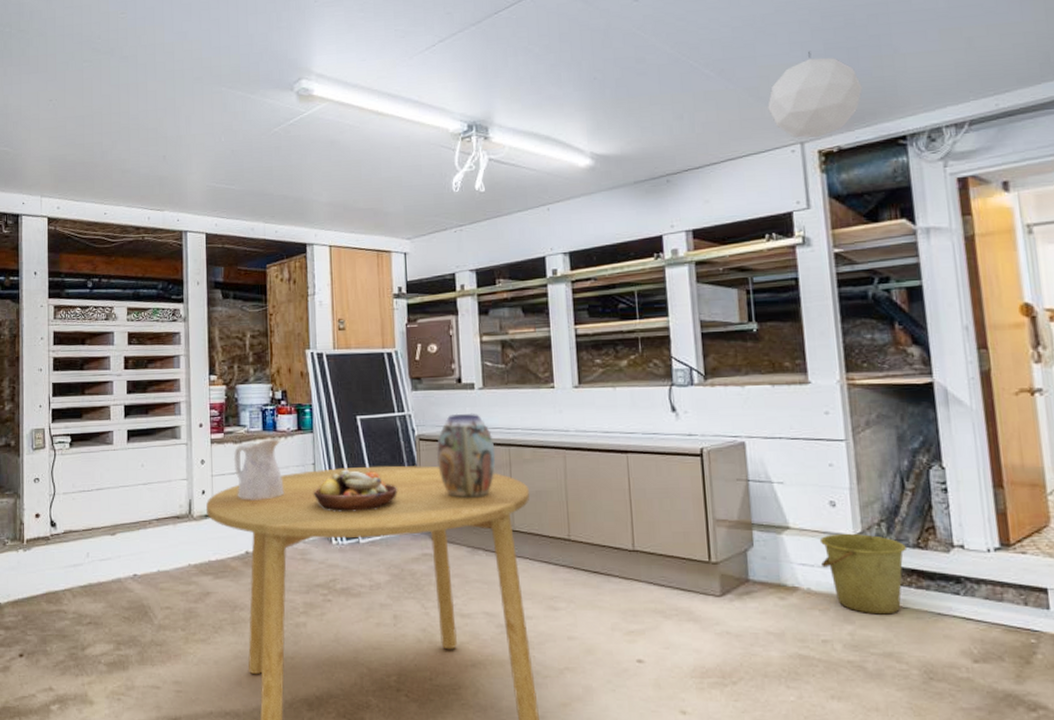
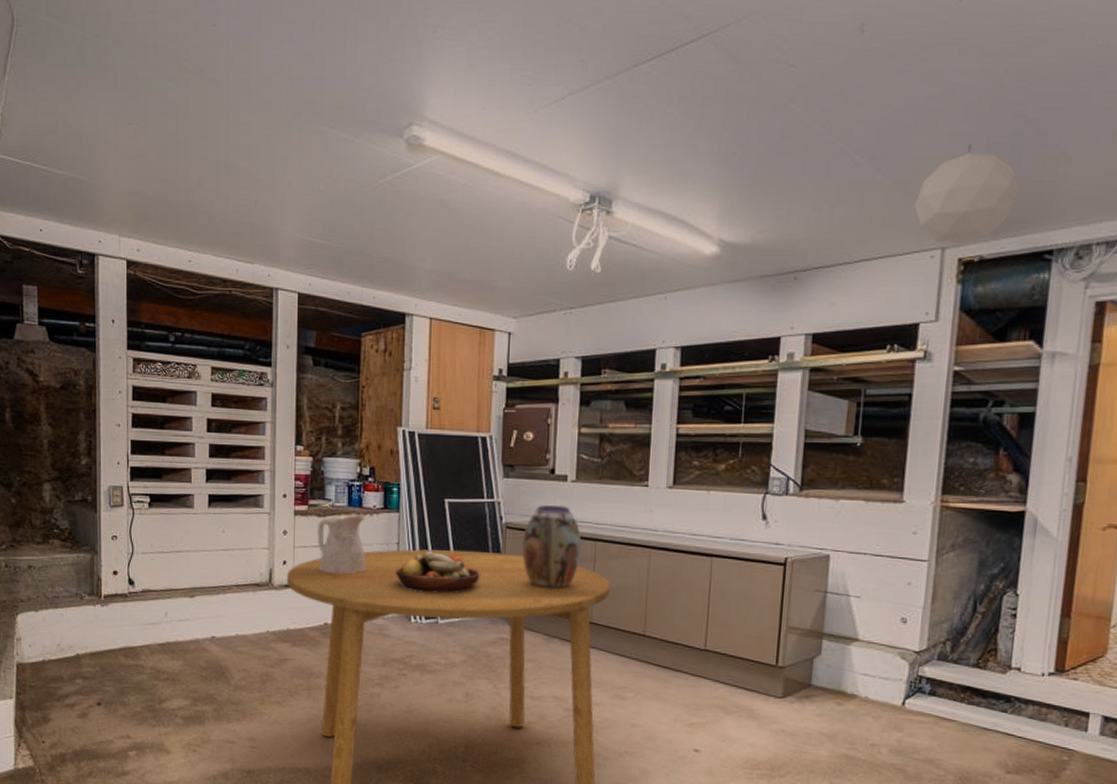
bucket: present [819,533,908,615] -> none [881,648,967,726]

